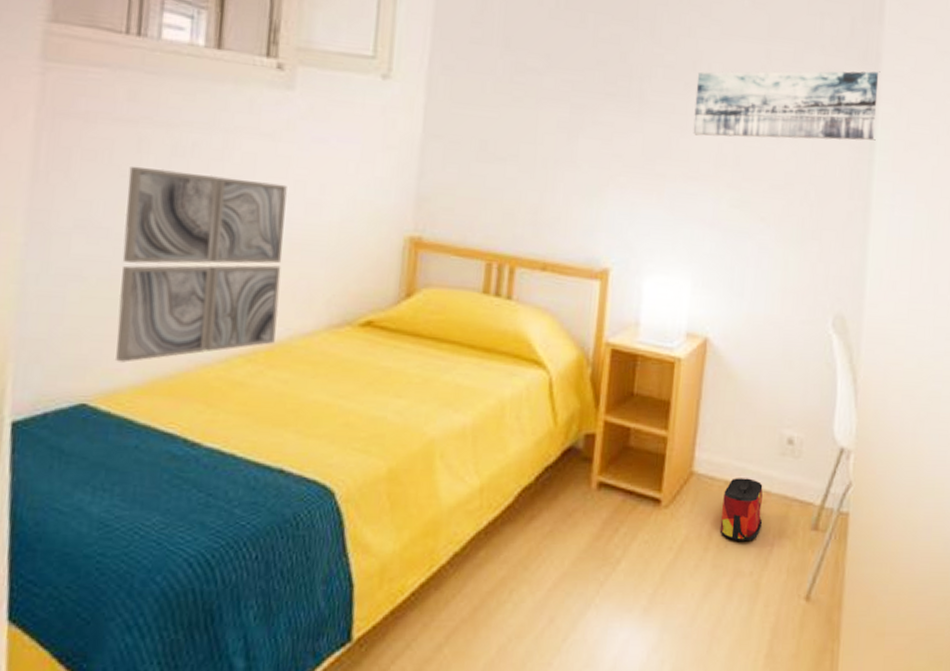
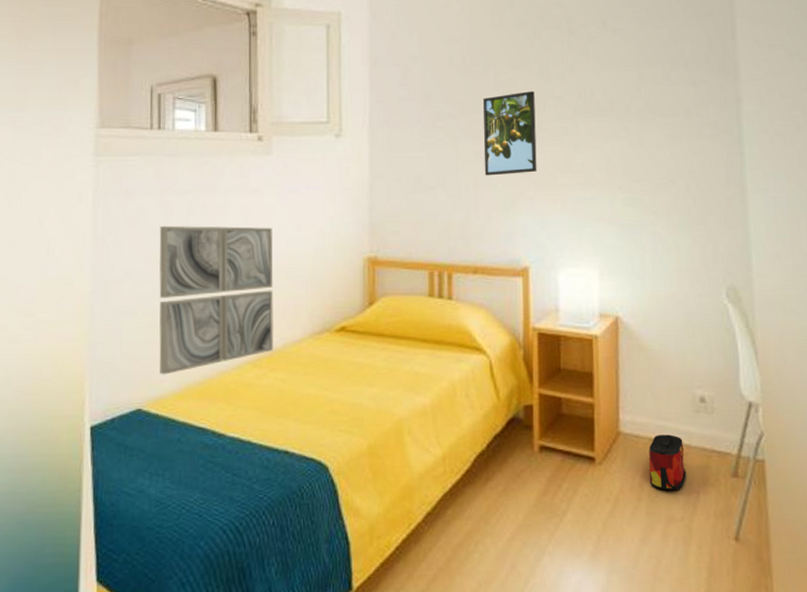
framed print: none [568,52,641,155] -> present [483,91,537,176]
wall art: present [693,71,881,141] -> none [583,78,743,150]

